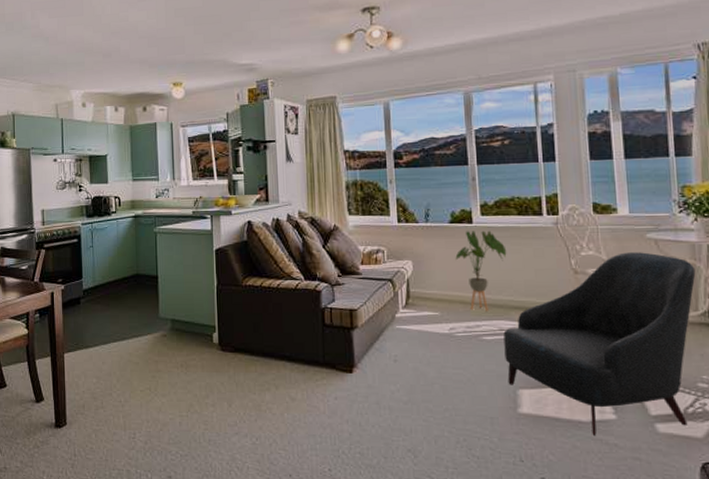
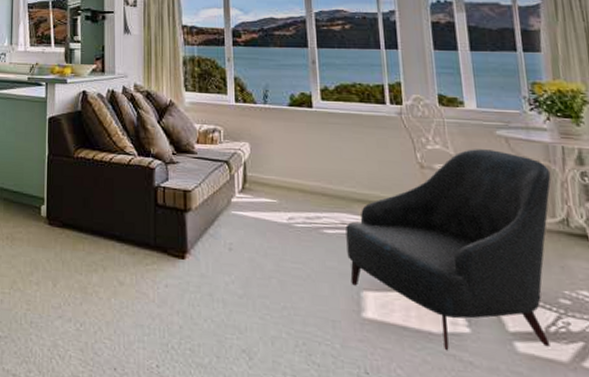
house plant: present [455,230,507,311] -> none [294,115,349,202]

